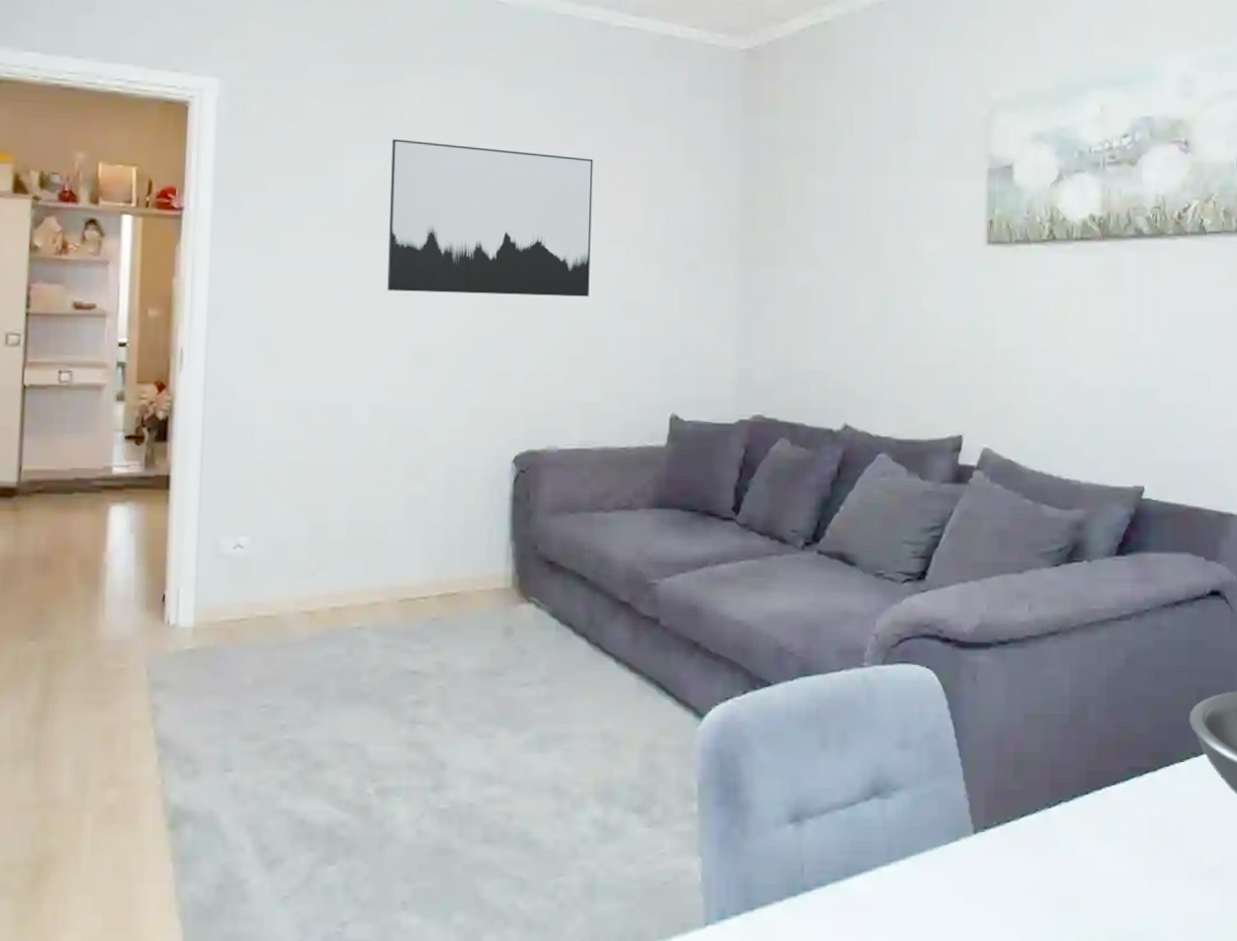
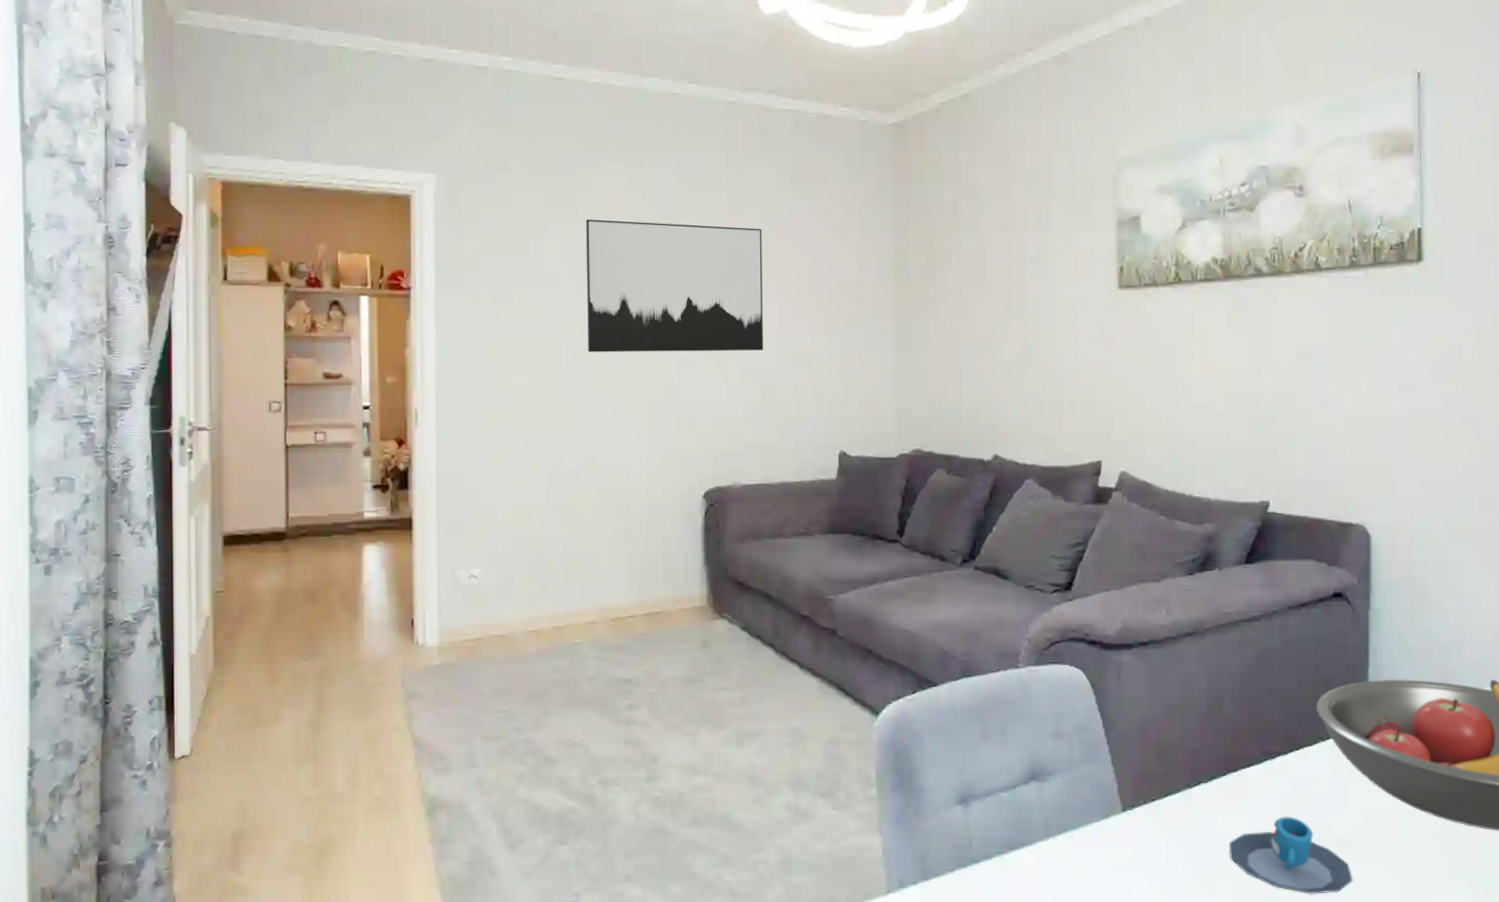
mug: none [1089,841,1225,930] -> present [1229,816,1353,894]

